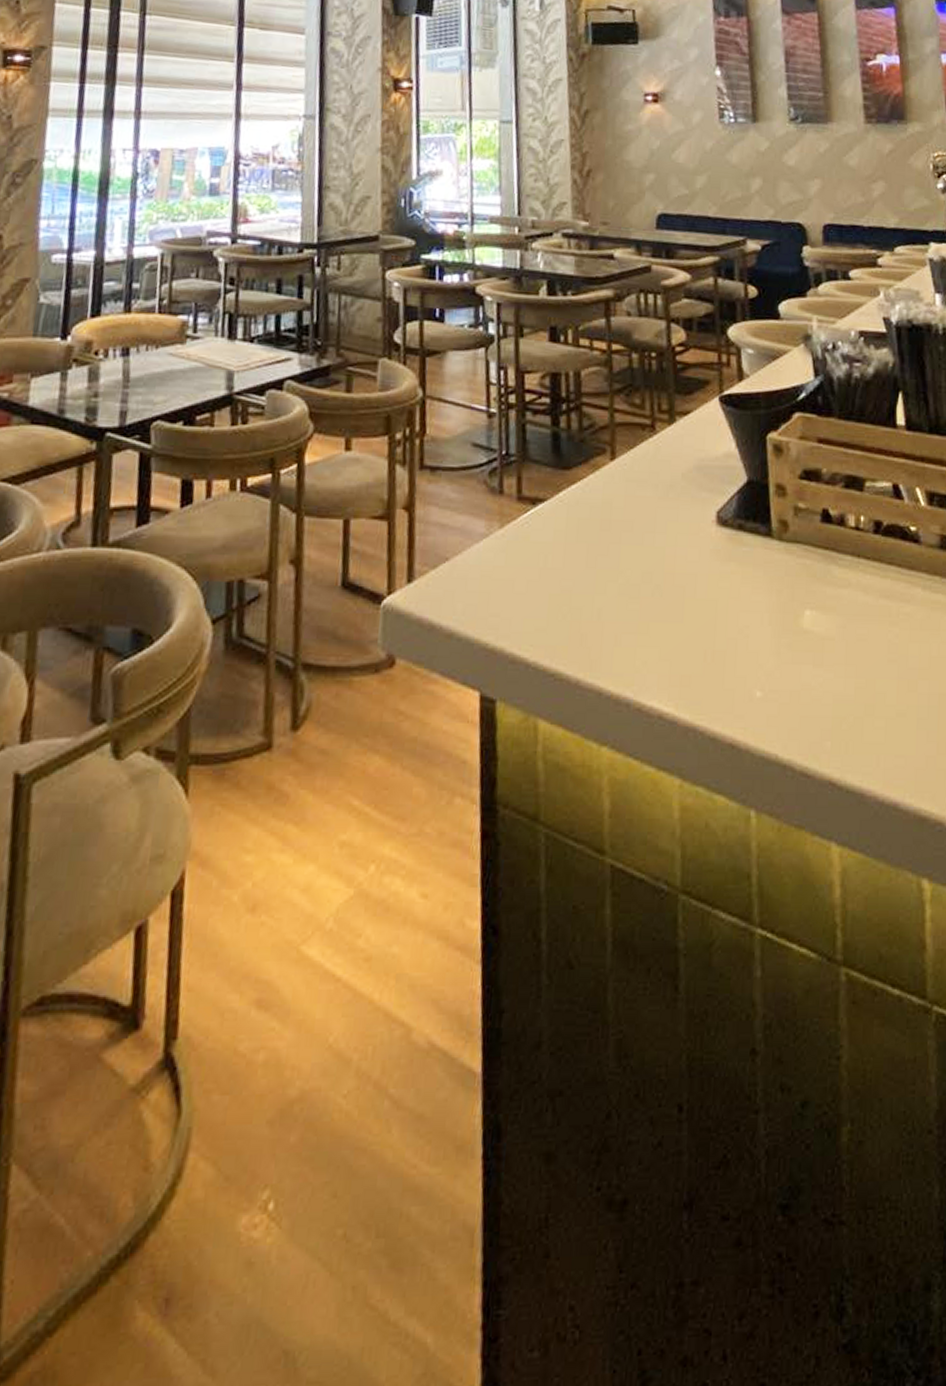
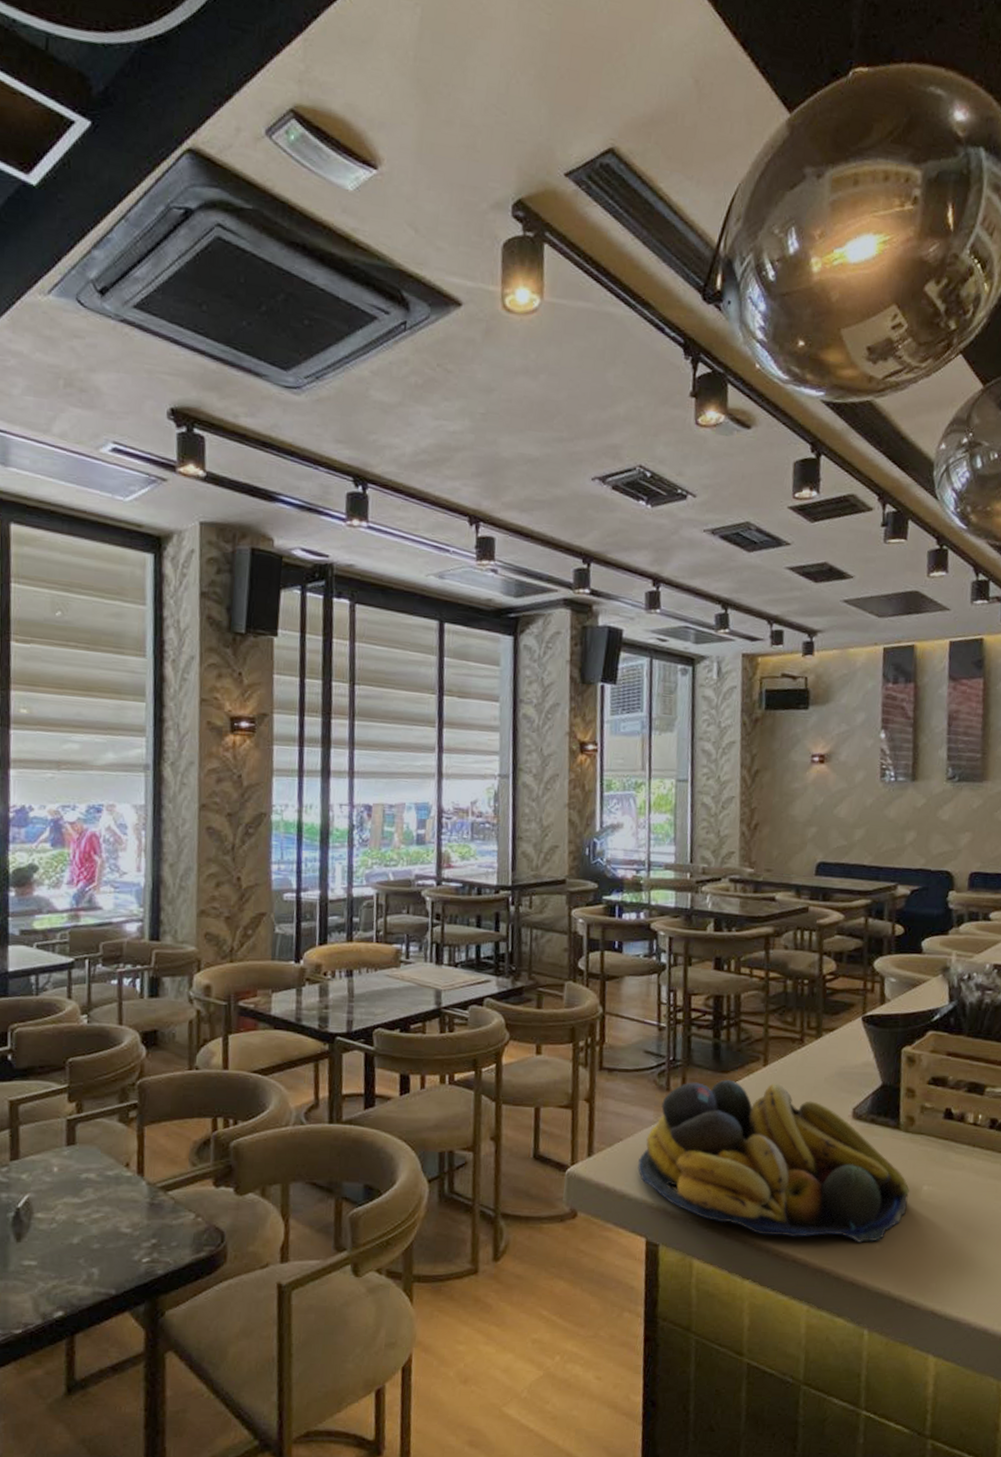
fruit bowl: none [467,478,789,689] -> present [637,1079,909,1243]

